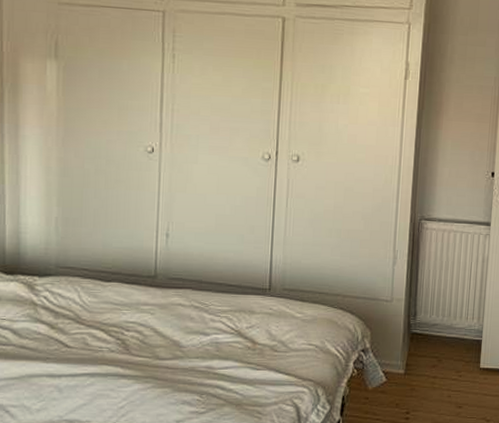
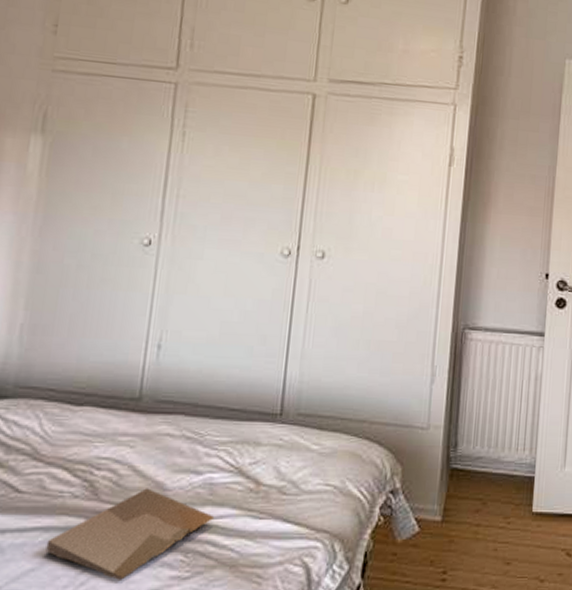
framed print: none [93,345,222,413] -> present [45,488,215,580]

